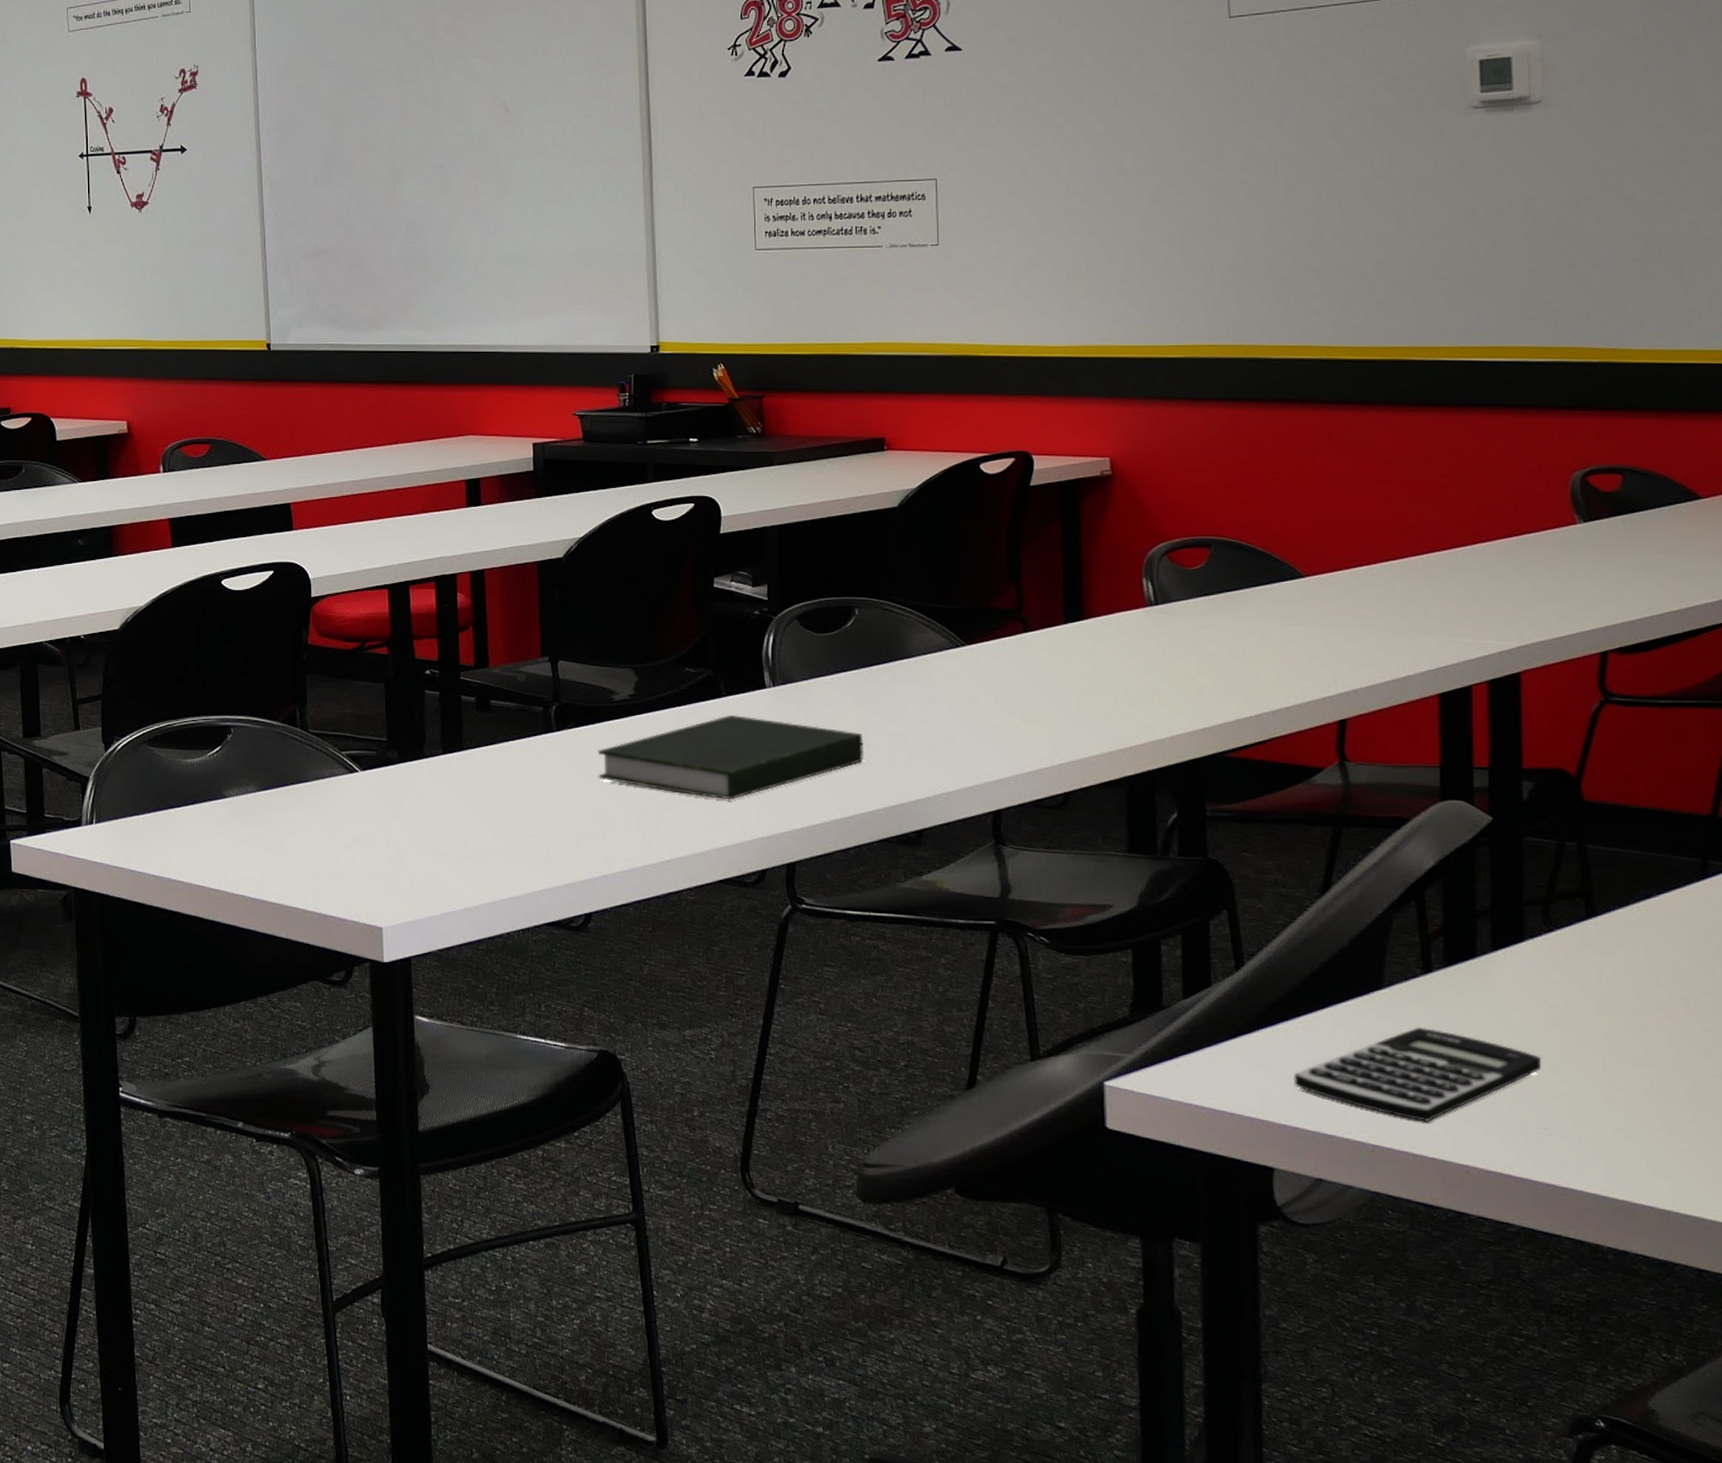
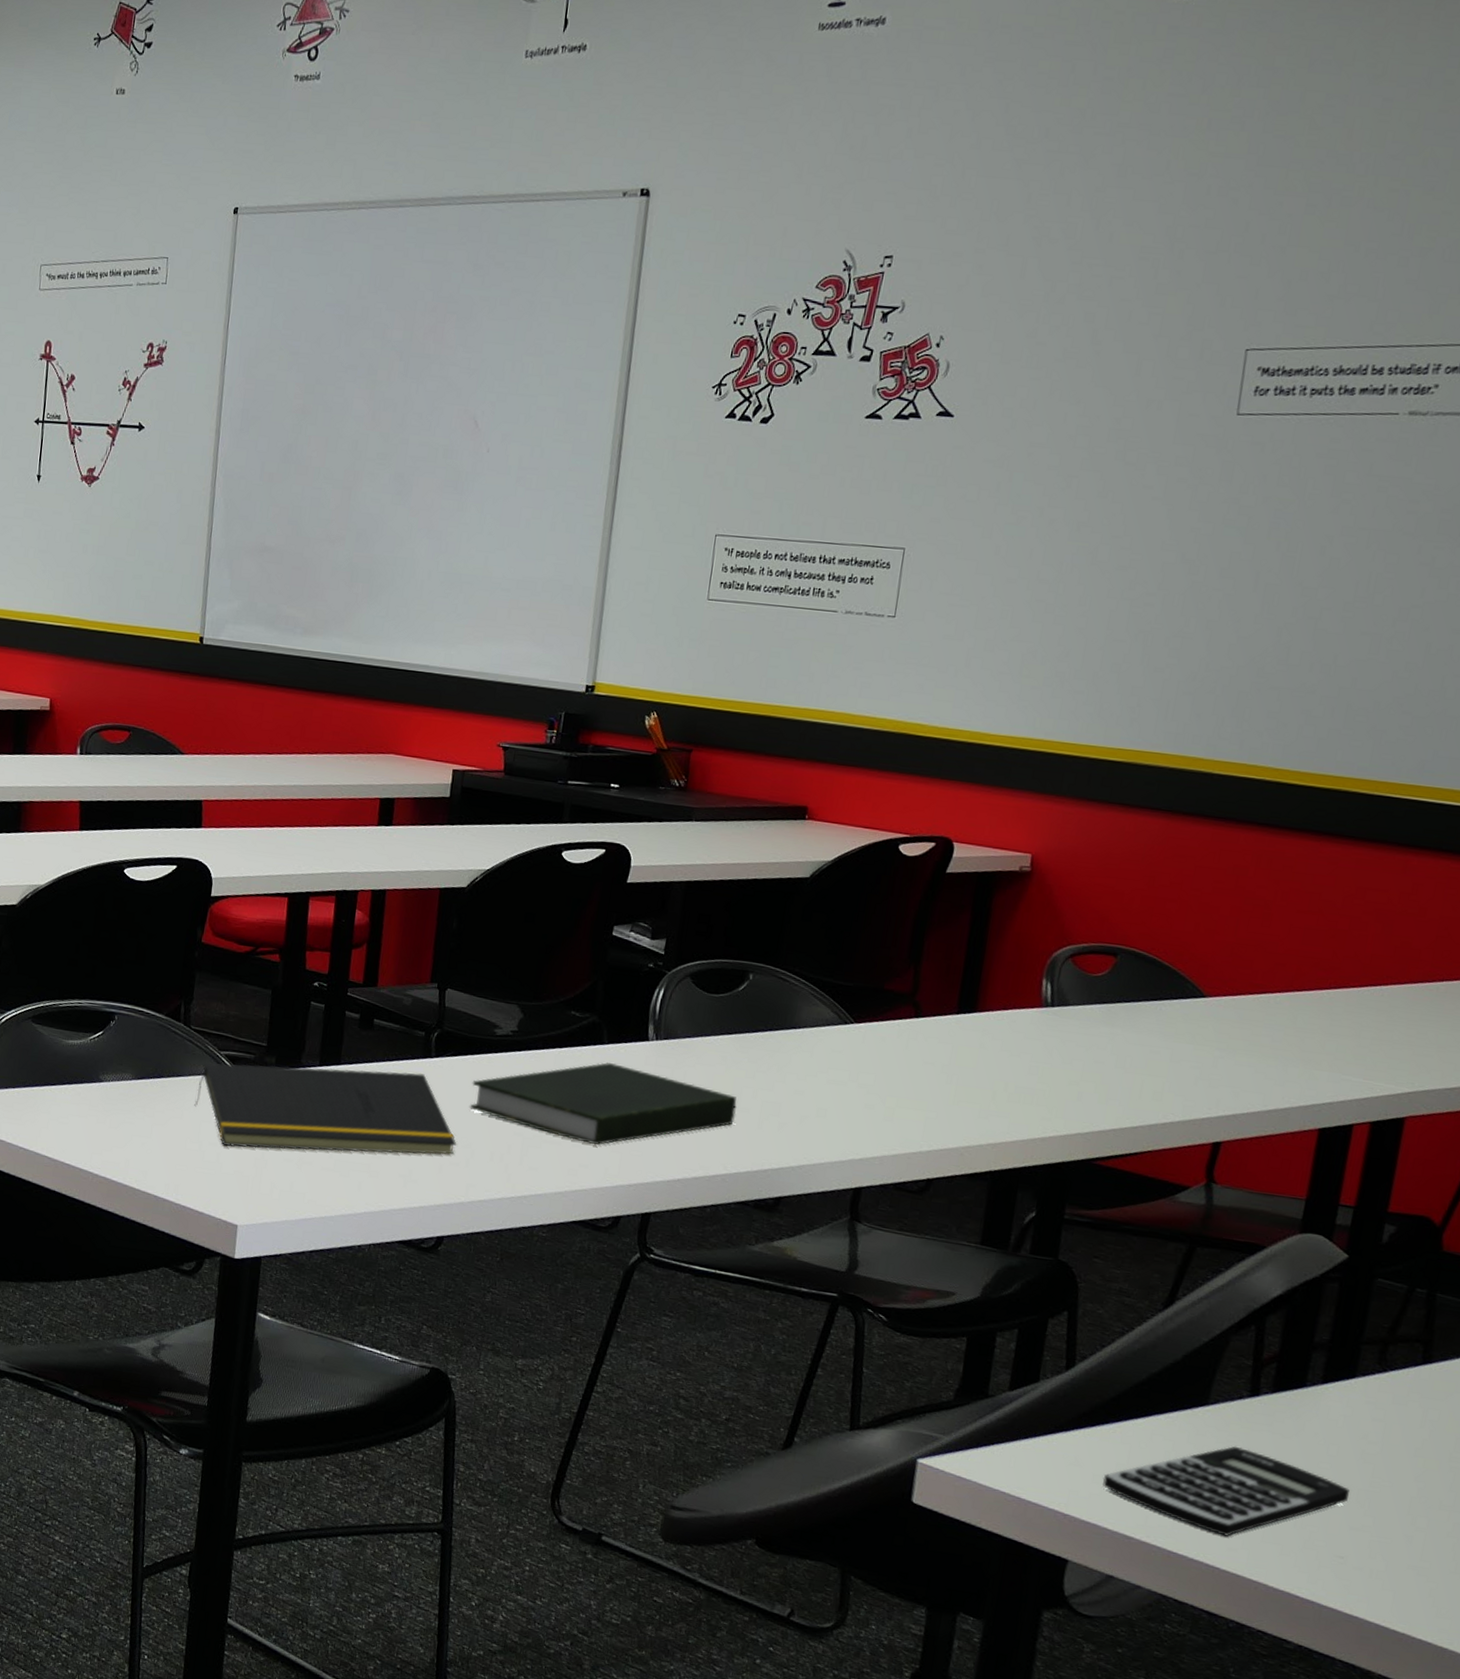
notepad: none [322,749,591,847] -> present [194,1062,457,1155]

